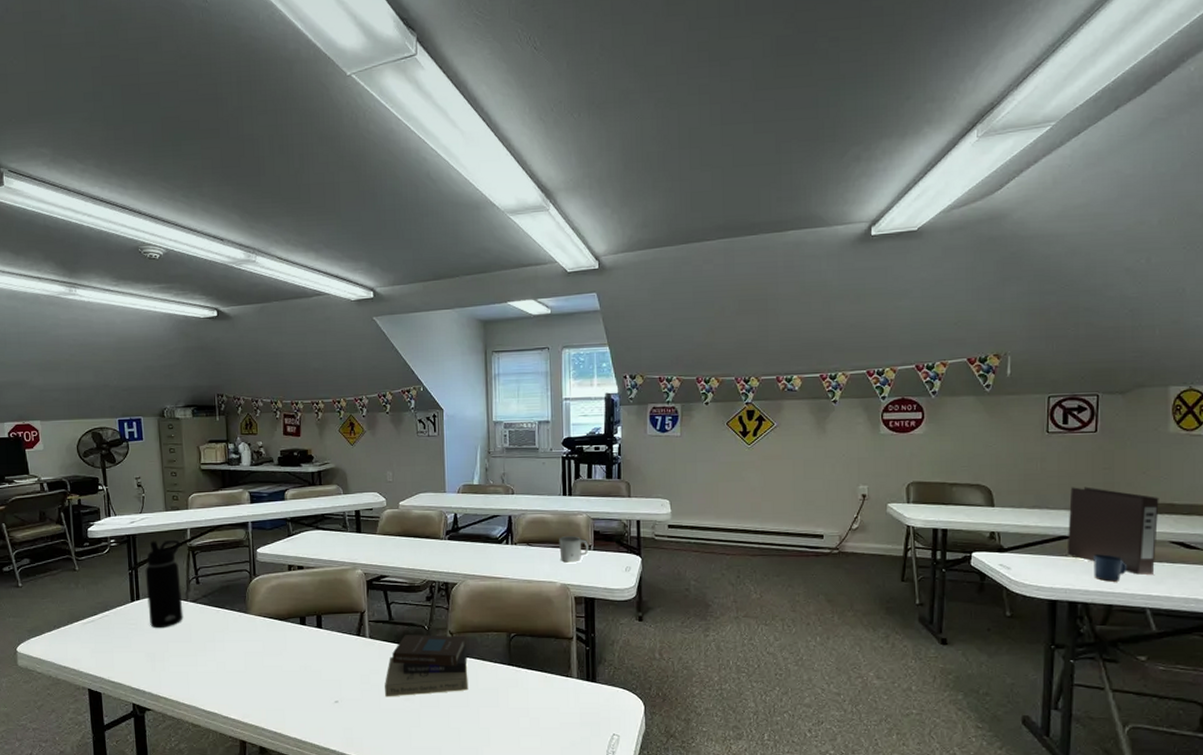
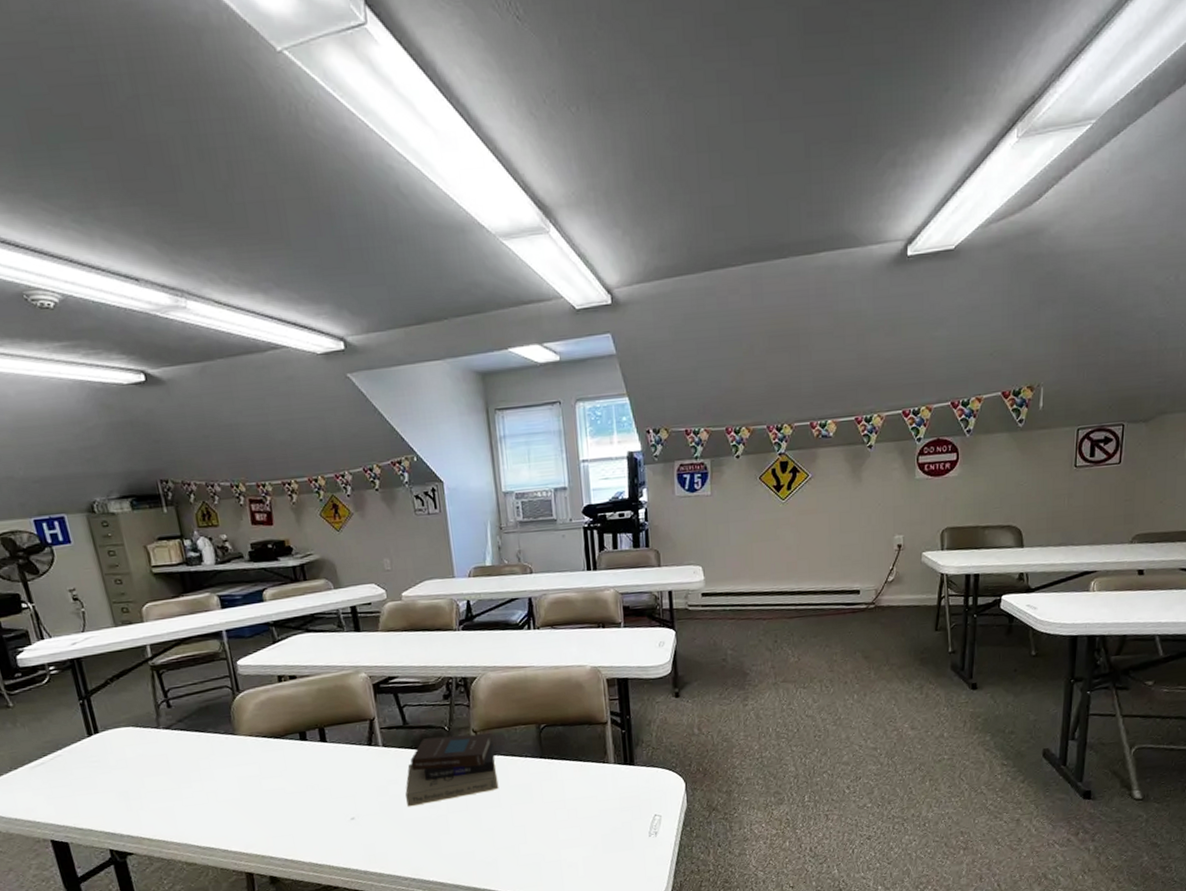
water bottle: present [145,539,184,627] -> none [99,659,158,763]
mug: present [559,536,589,563] -> none [586,614,619,644]
binder: present [1067,487,1159,575] -> none [1088,520,1173,604]
mug: present [1093,554,1128,582] -> none [1111,586,1142,613]

